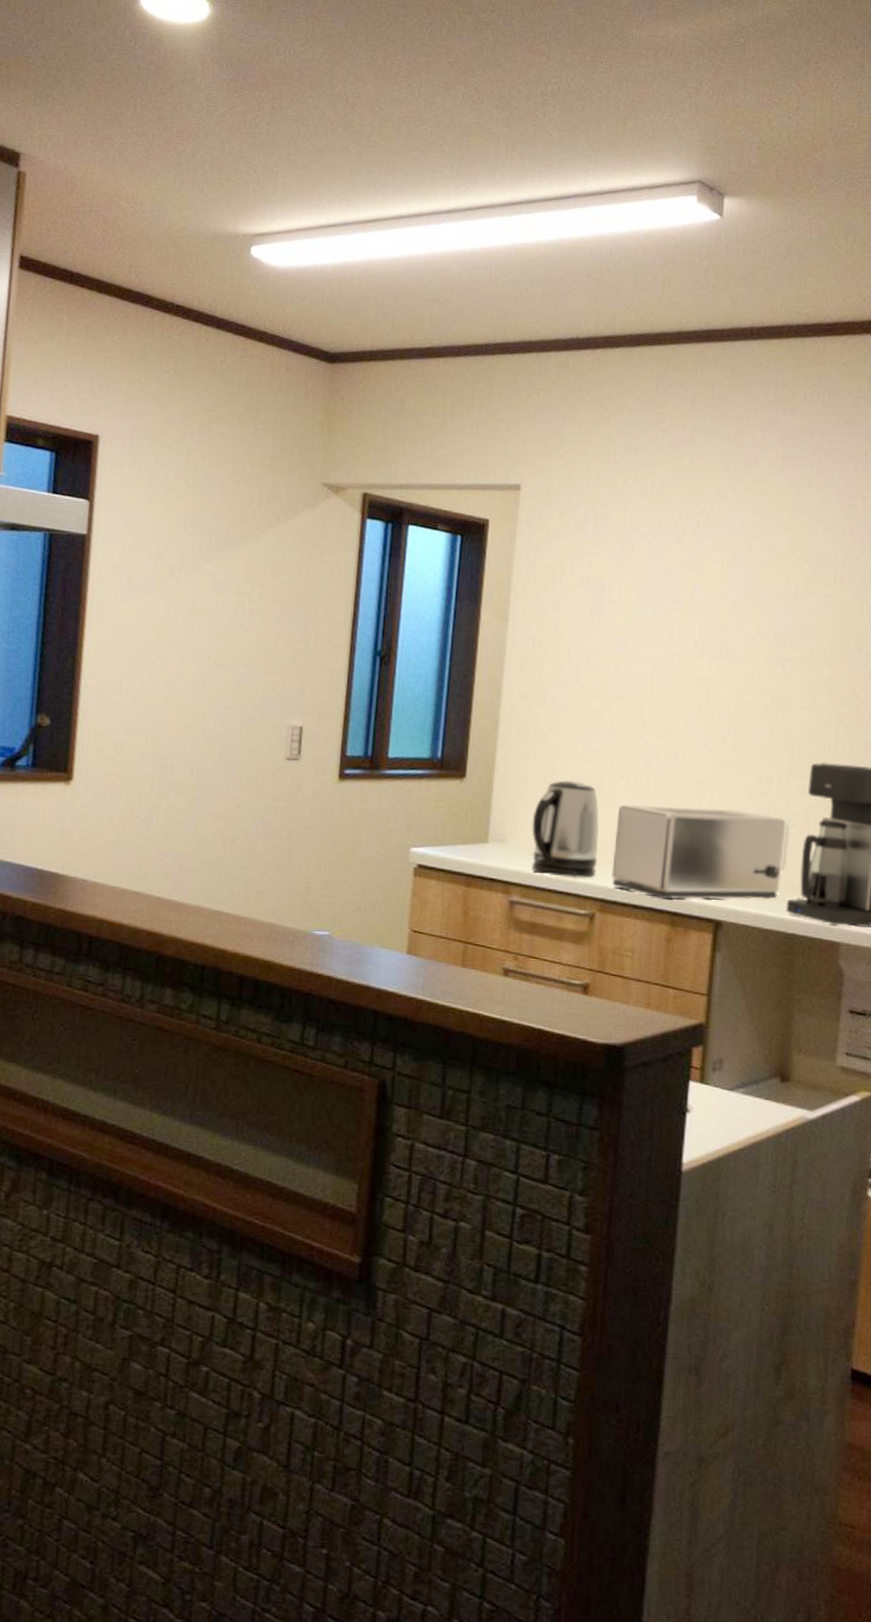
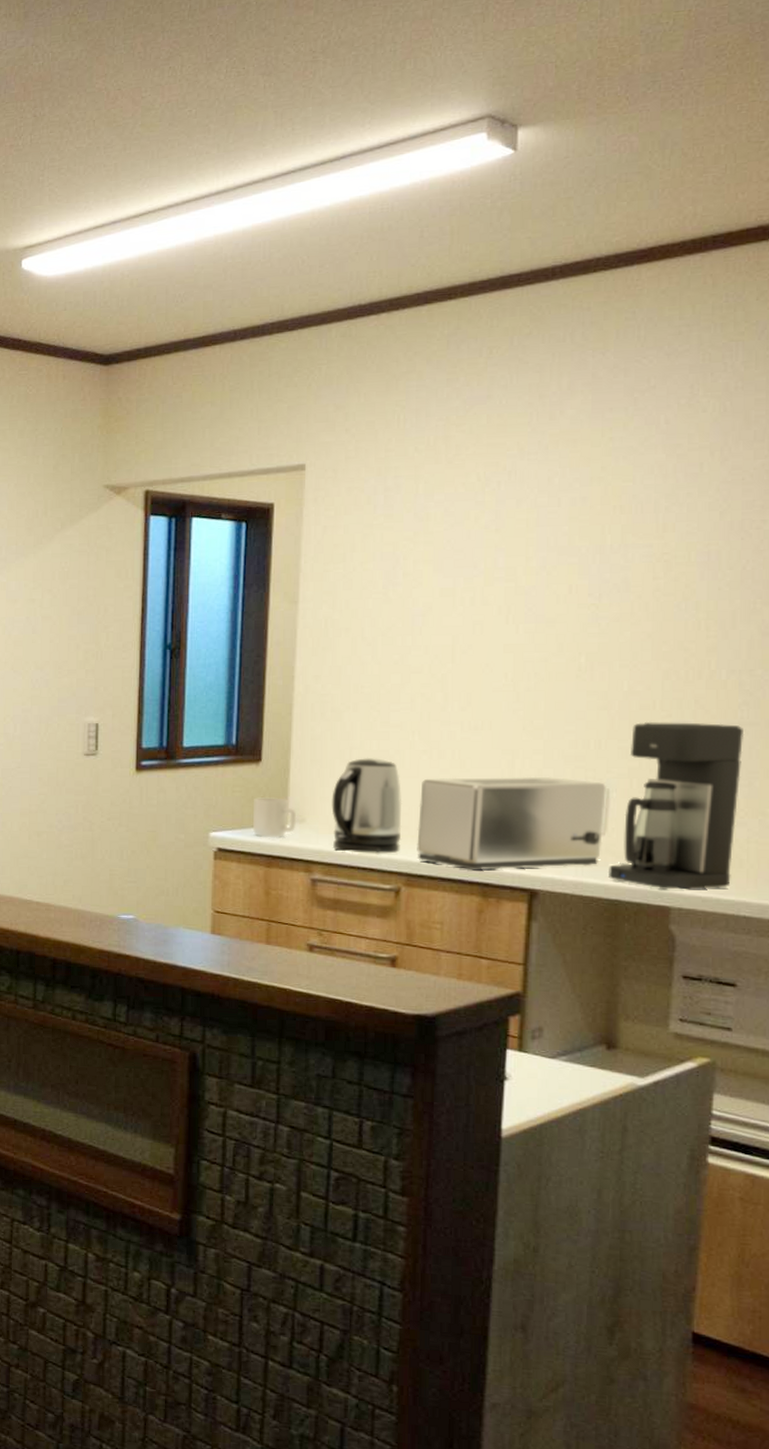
mug: none [453,814,498,857] -> present [252,797,297,838]

